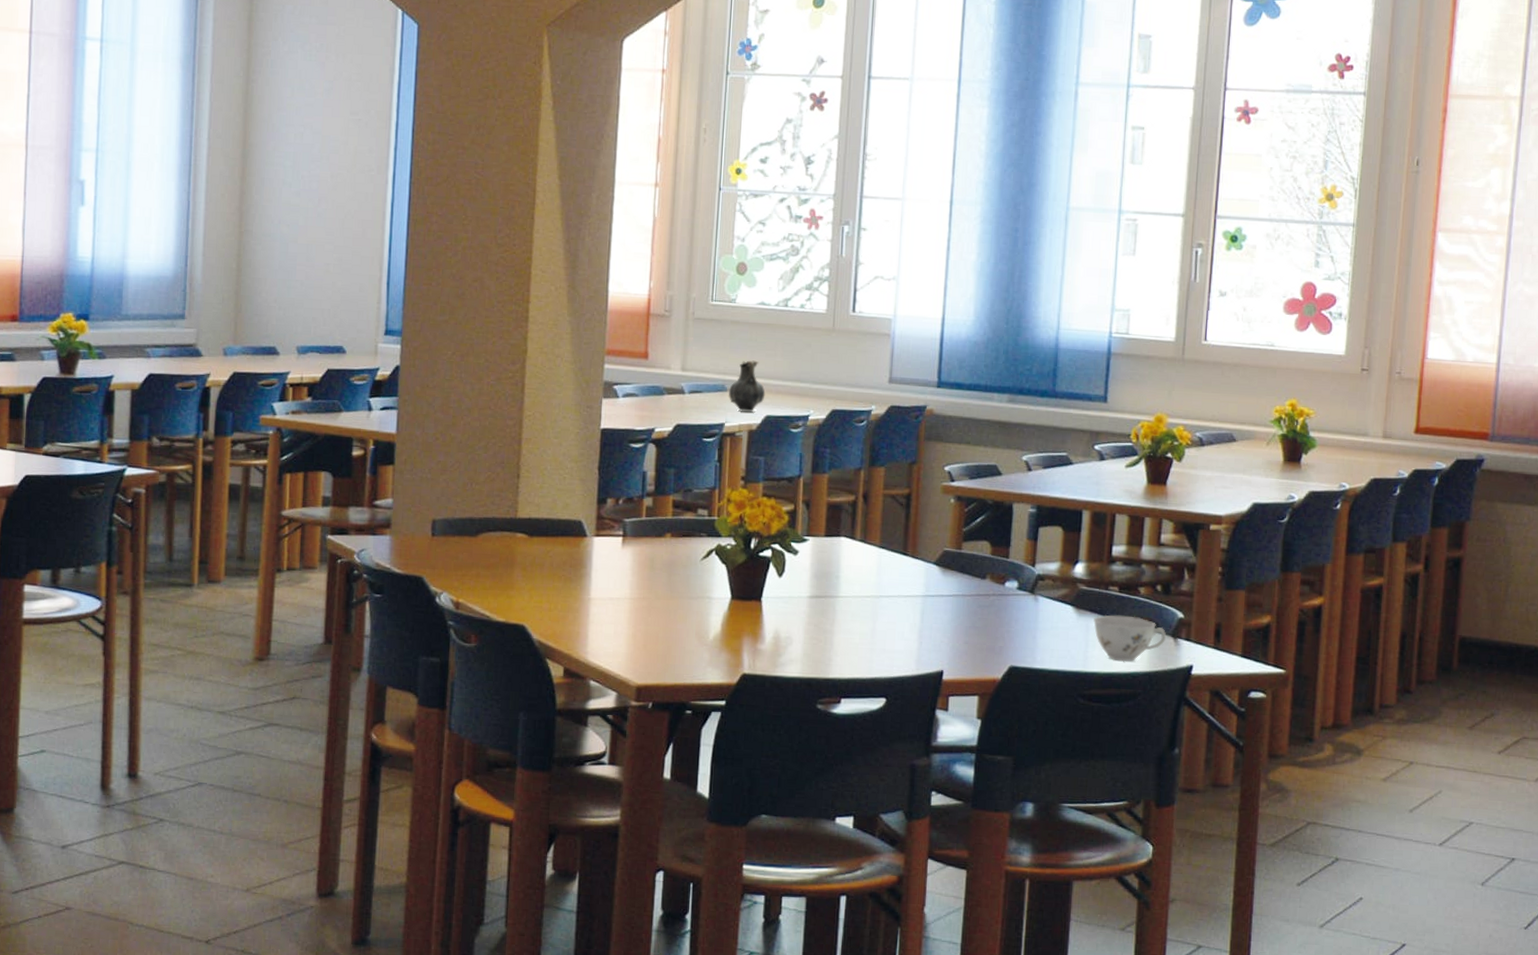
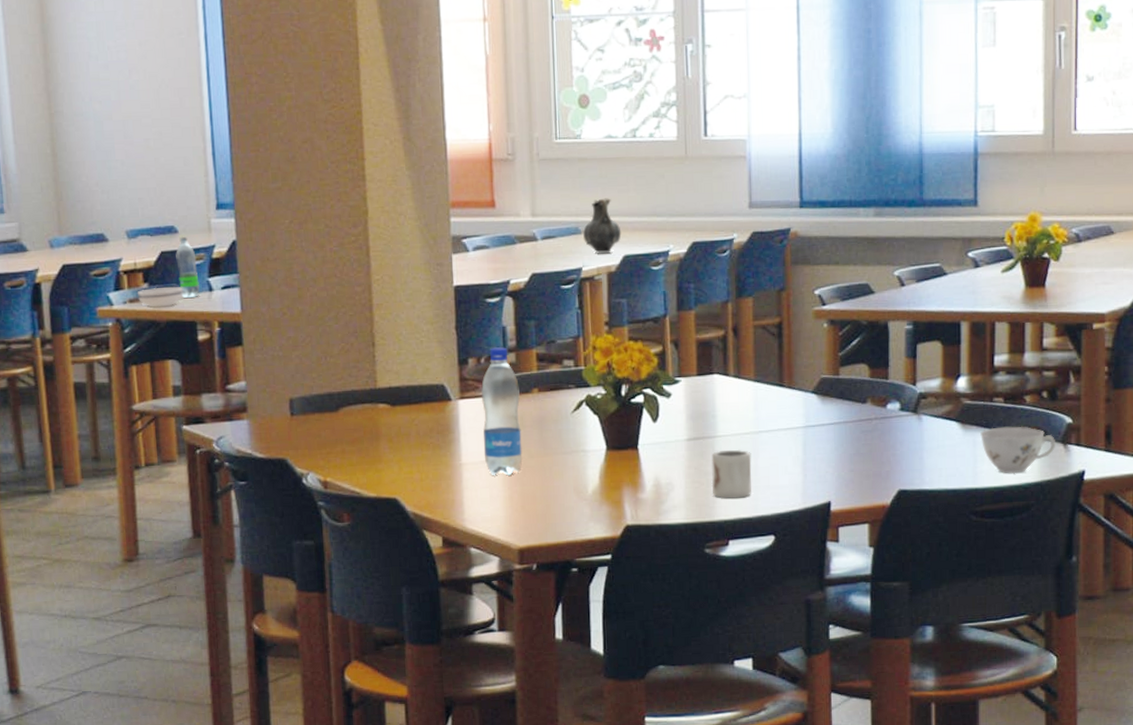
bowl: none [300,402,344,423] -> present [137,286,184,309]
bottle: none [341,357,360,415] -> present [176,236,200,298]
bottle: none [612,490,653,614] -> present [481,347,523,476]
cup: none [829,610,870,659] -> present [711,449,752,499]

